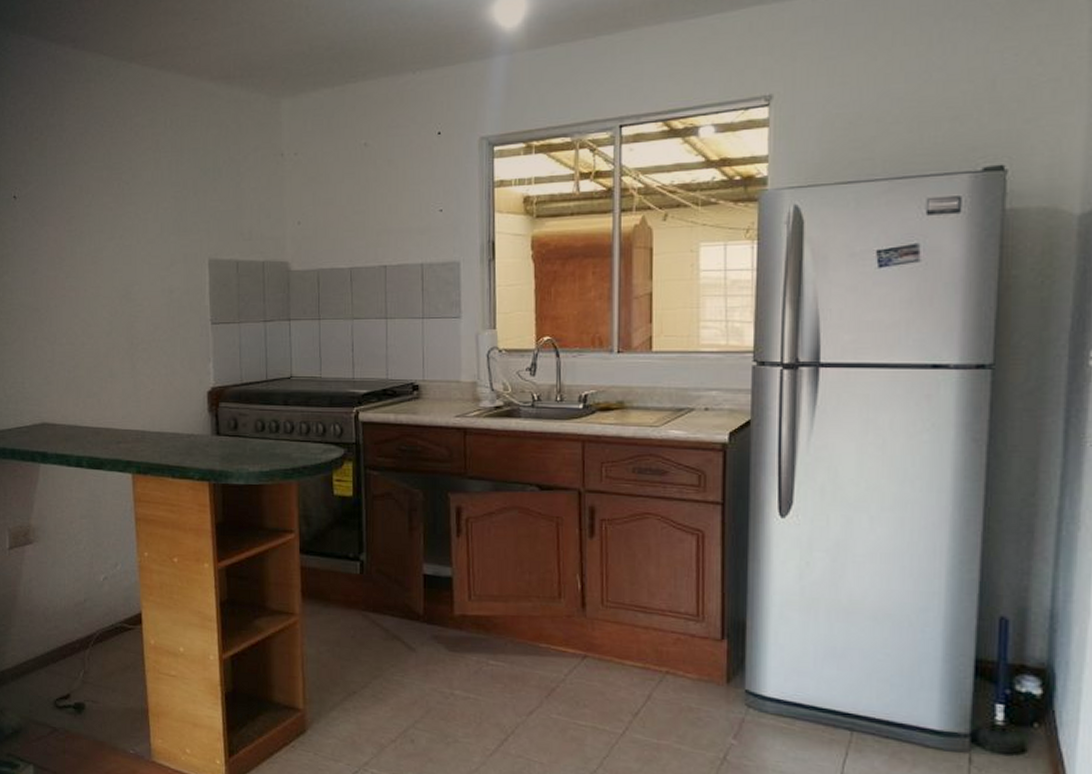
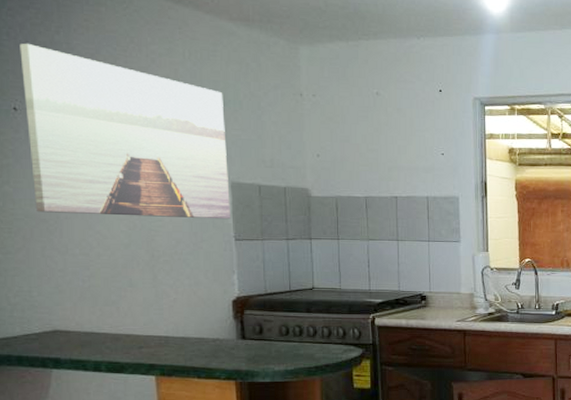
wall art: none [20,129,207,302] -> present [19,43,230,220]

